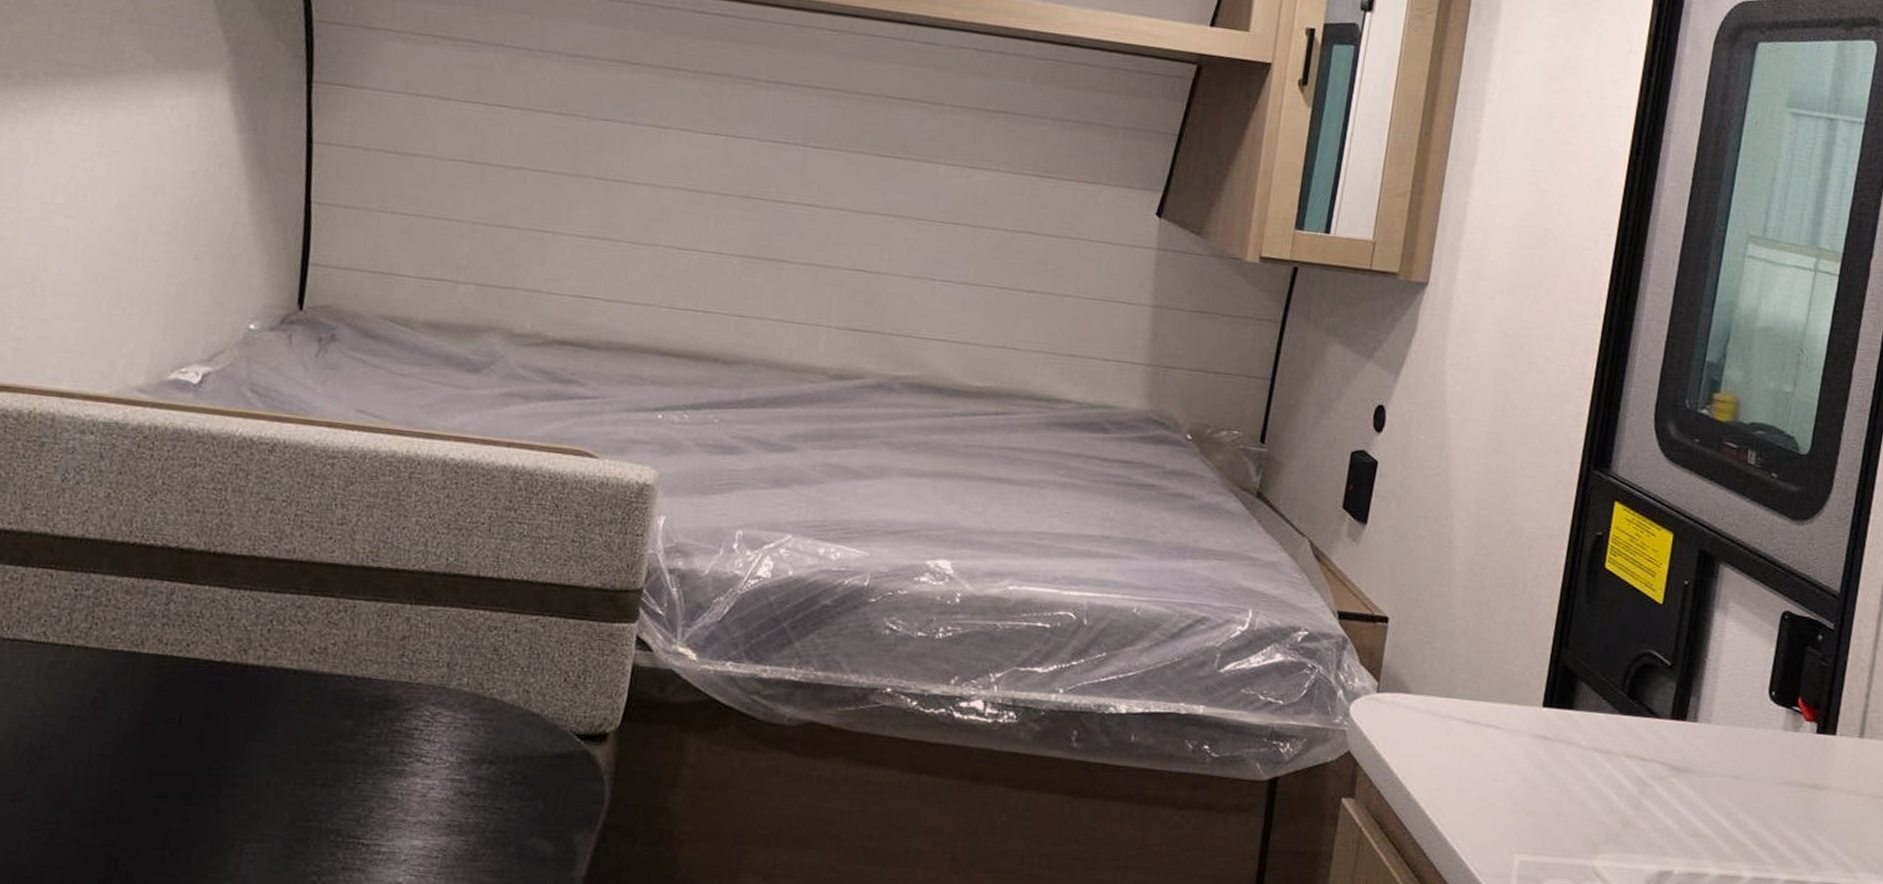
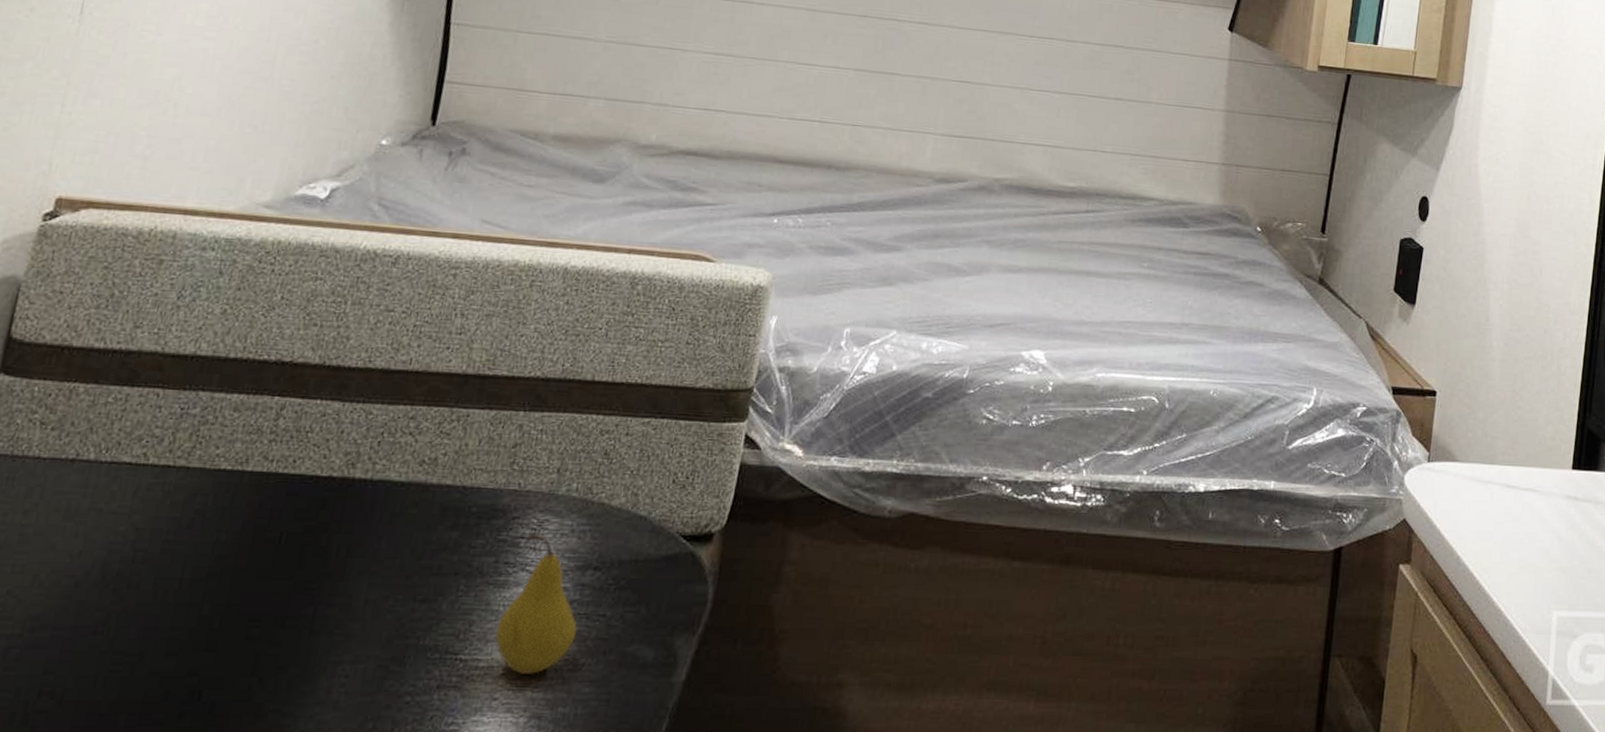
fruit: none [395,725,475,862] -> present [495,533,577,674]

